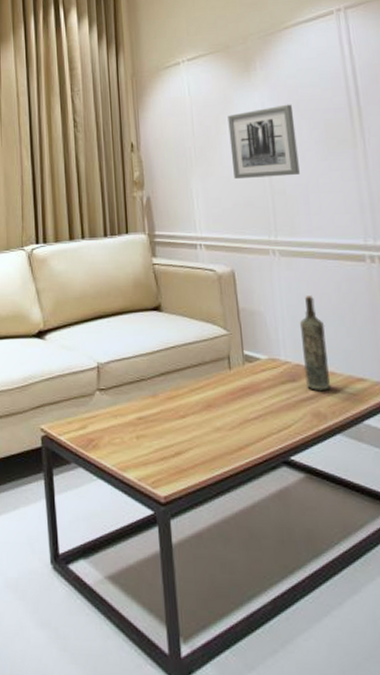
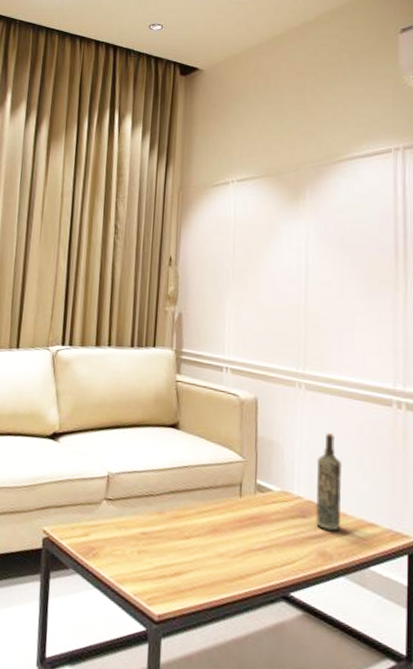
wall art: present [227,104,300,178] -> none [269,237,338,311]

